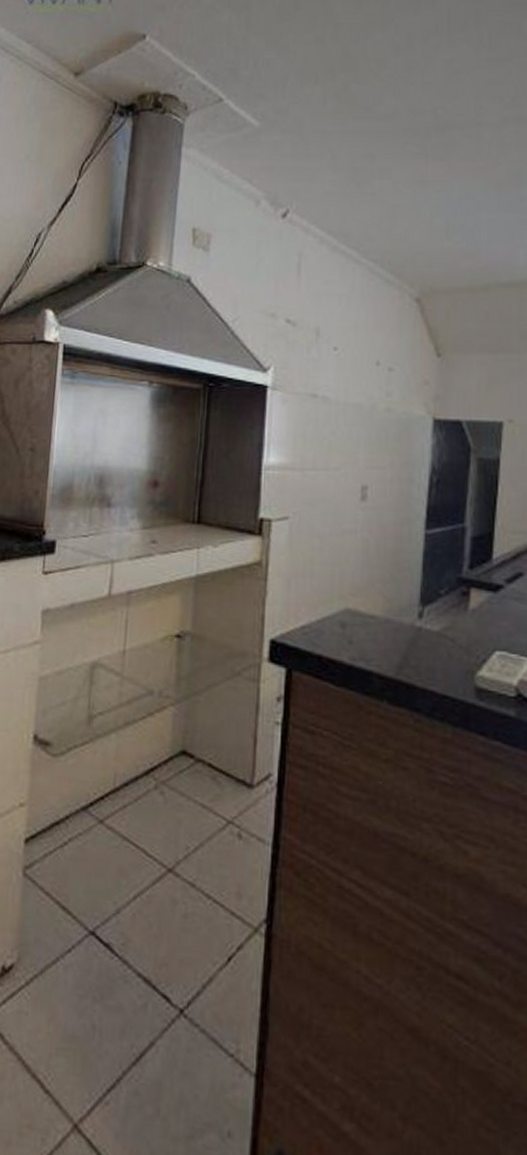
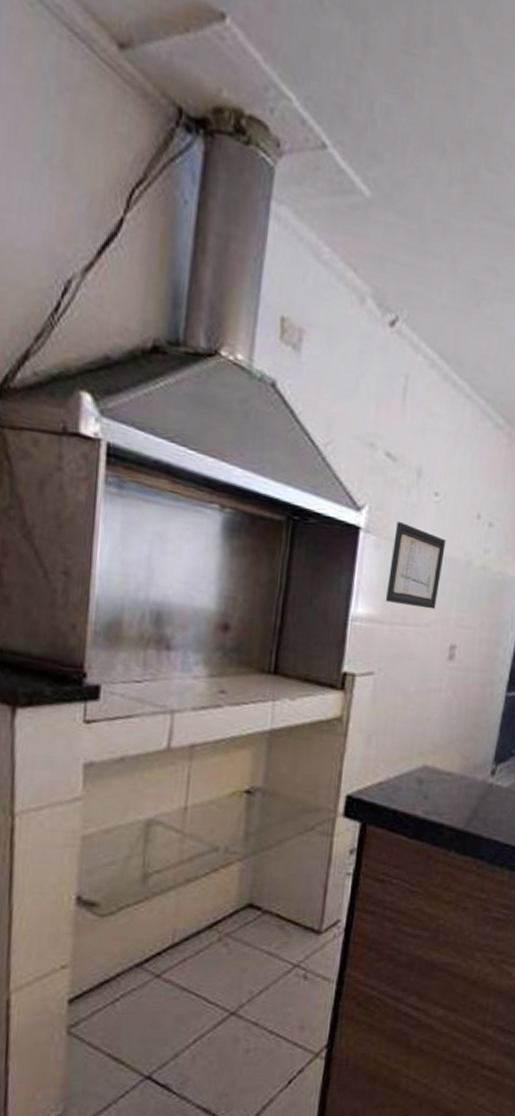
wall art: none [296,377,348,453] -> present [386,522,446,610]

